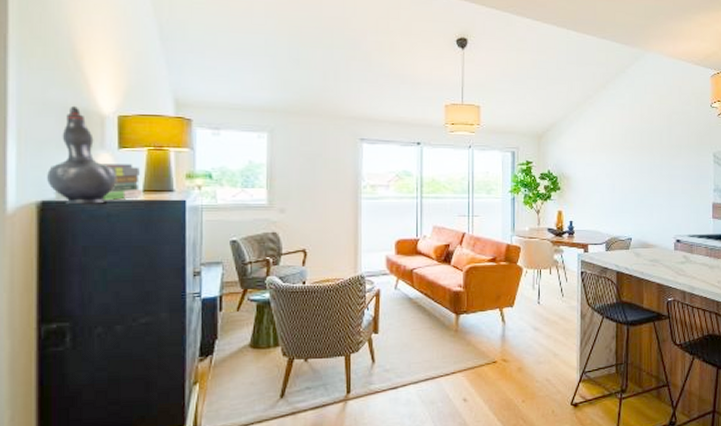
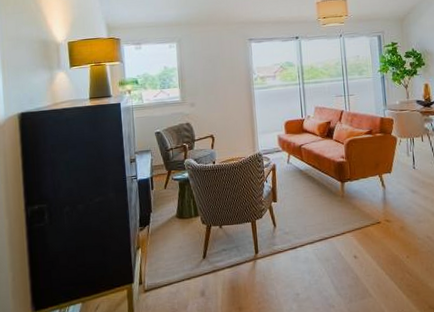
decorative vase: present [47,105,116,205] -> none [23,38,71,114]
books: present [50,164,143,201] -> none [25,78,90,112]

